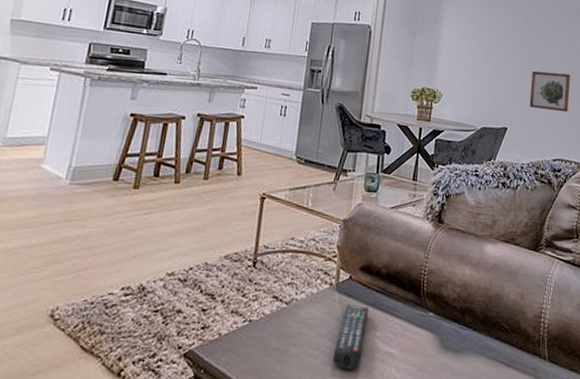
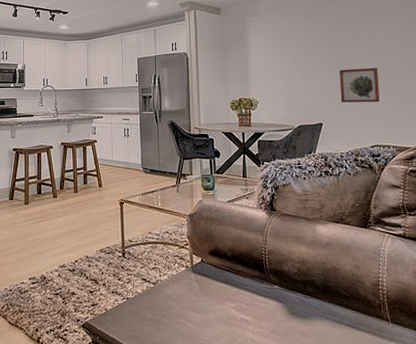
remote control: present [333,305,370,370] -> none [198,282,222,334]

